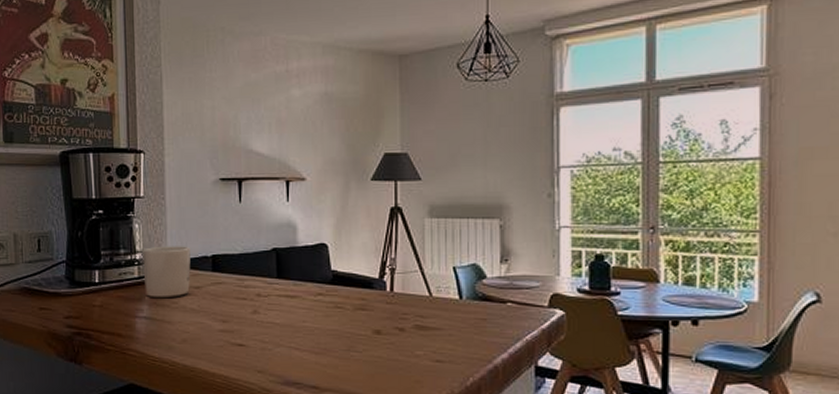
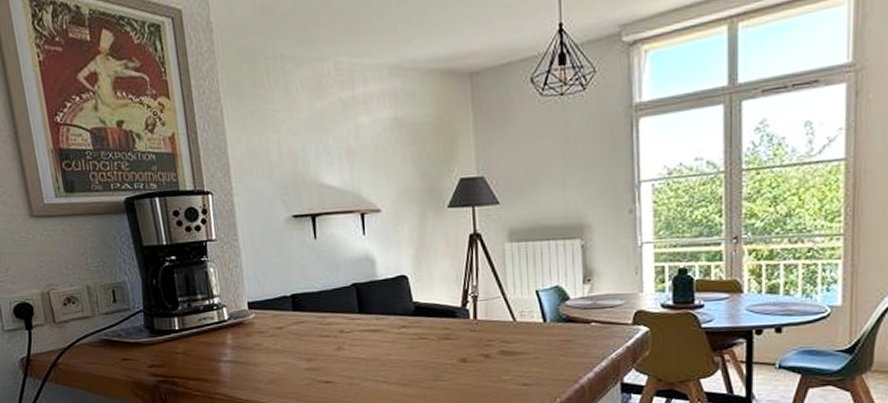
mug: present [142,246,191,299] -> none [220,287,272,342]

